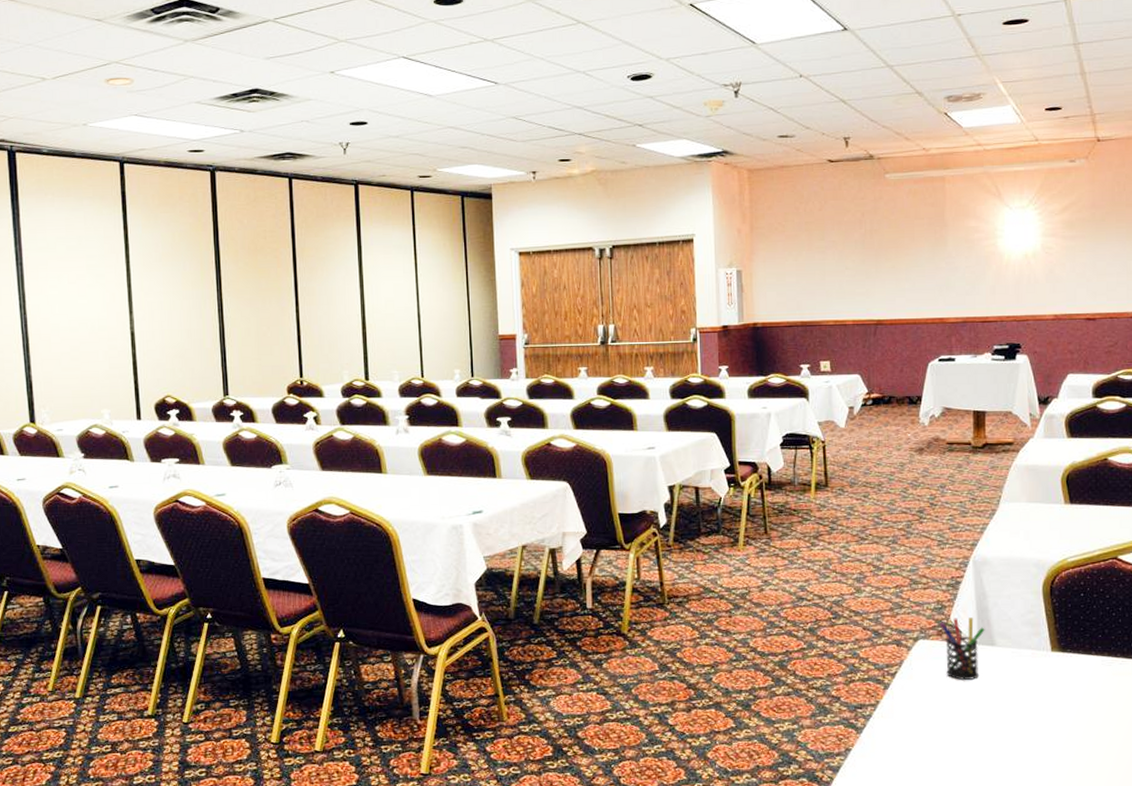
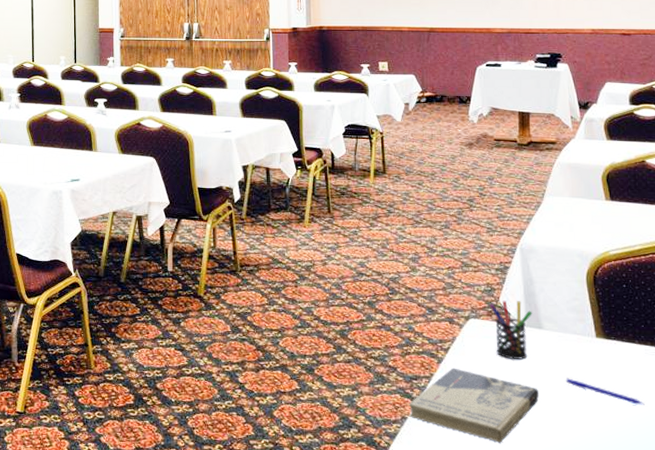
book: none [852,693,990,768] -> present [408,368,539,443]
pen: none [1018,696,1100,719] -> present [565,378,645,405]

